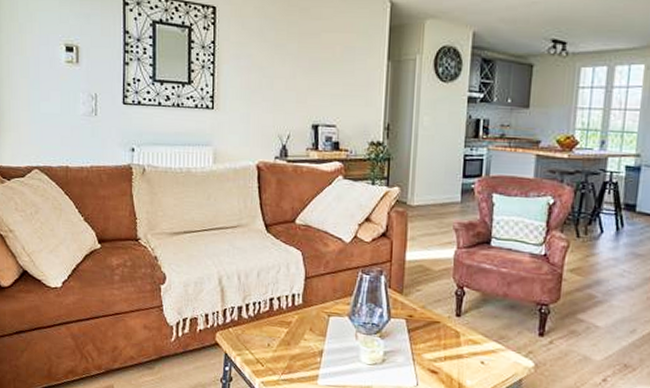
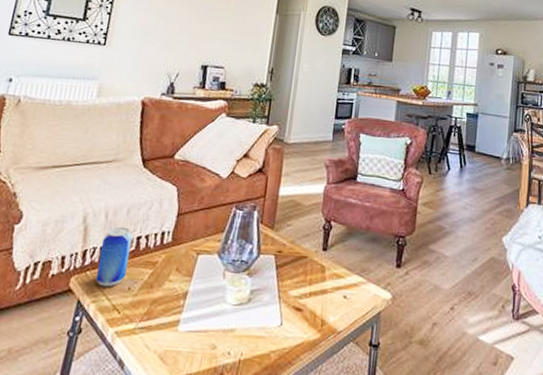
beer can: none [237,288,265,343] -> present [95,226,132,287]

